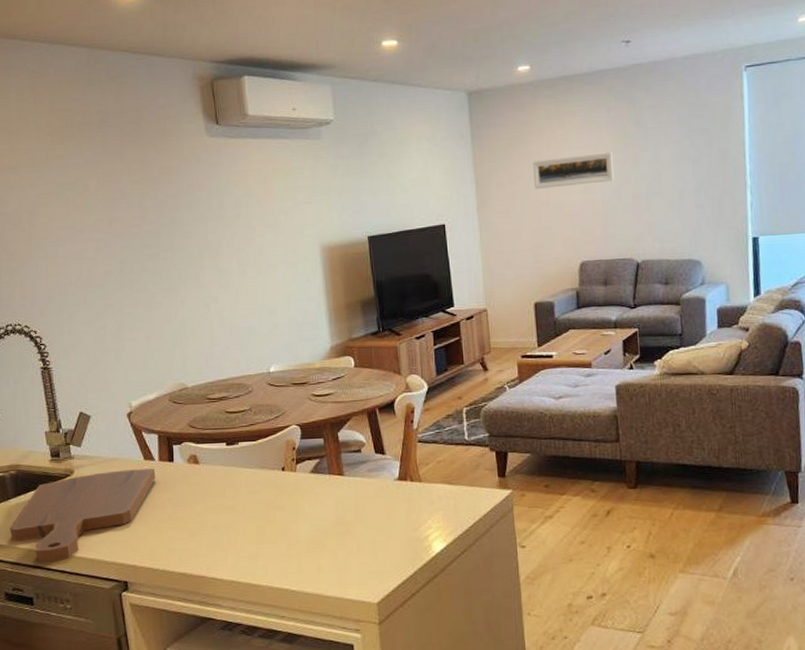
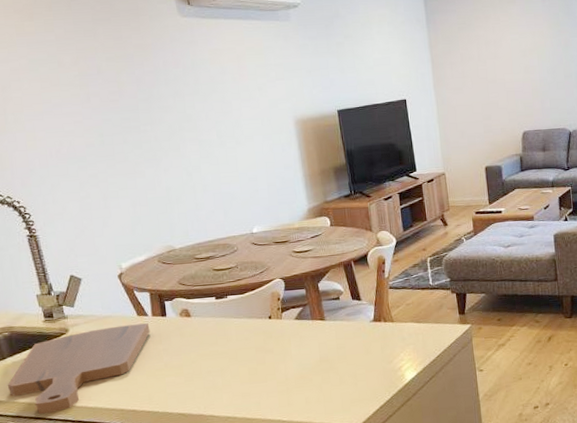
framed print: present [533,152,614,189] -> none [481,37,549,69]

